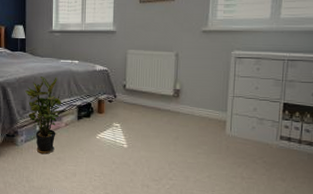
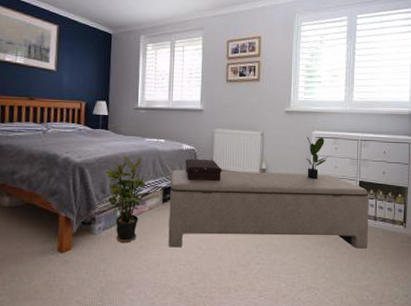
bench: none [83,89,294,171] -> present [168,170,369,249]
decorative box: none [99,79,136,101] -> present [185,158,223,182]
potted plant: none [223,57,249,101] -> present [305,136,328,180]

